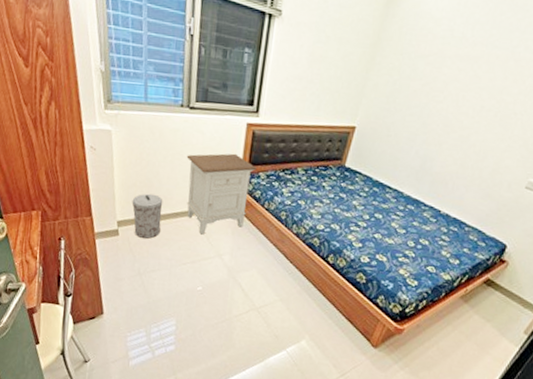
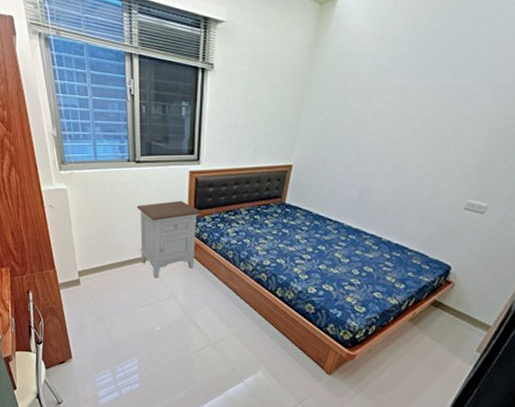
trash can: present [132,193,163,239] -> none [90,244,118,286]

